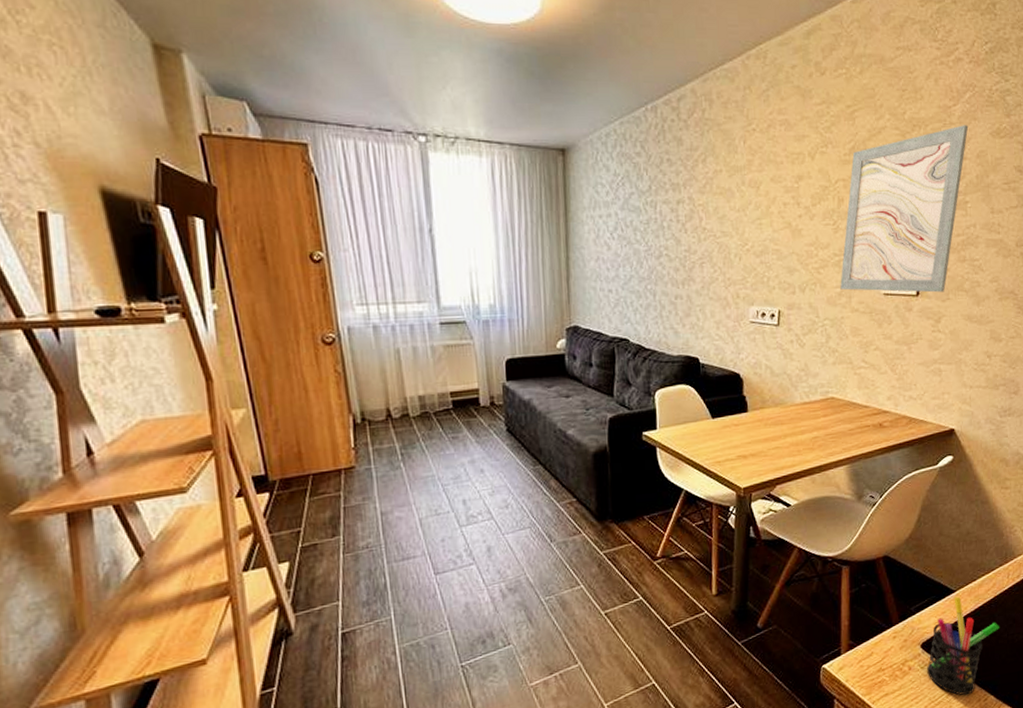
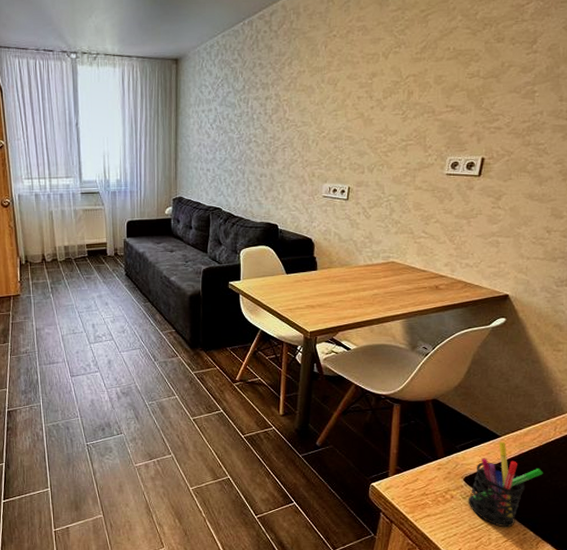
wall art: present [840,125,969,293] -> none [406,21,541,173]

